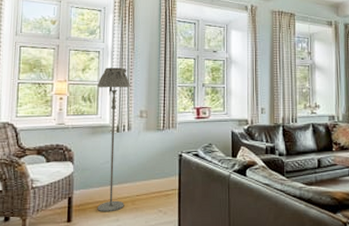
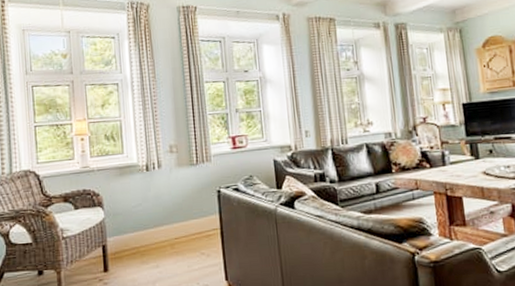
floor lamp: present [97,68,130,212] -> none [119,99,163,259]

